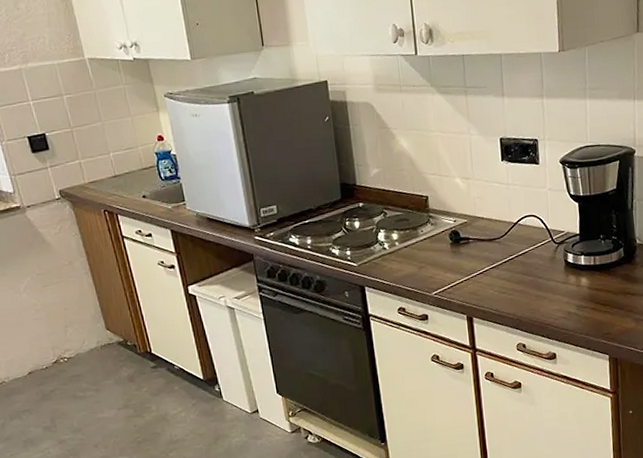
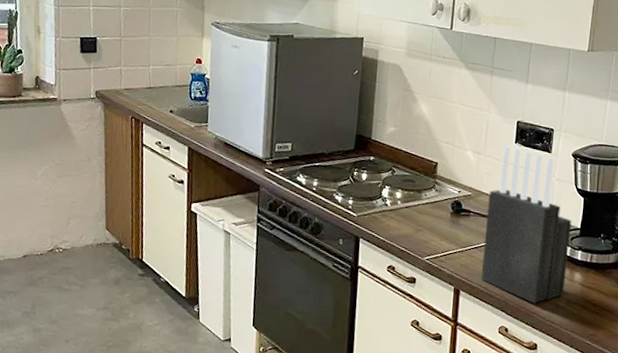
knife block: none [484,165,574,316] -> present [481,145,572,304]

